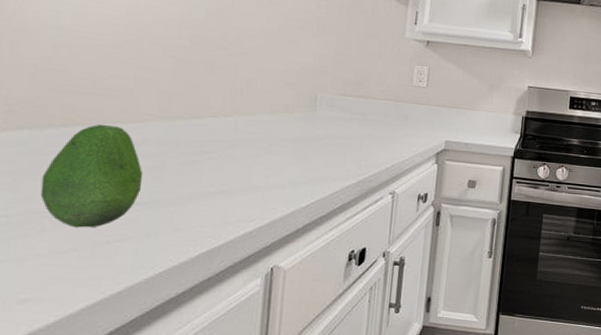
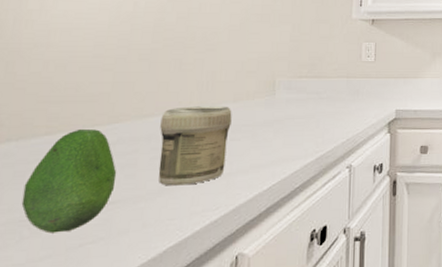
jar: none [188,113,269,194] -> present [158,106,232,186]

